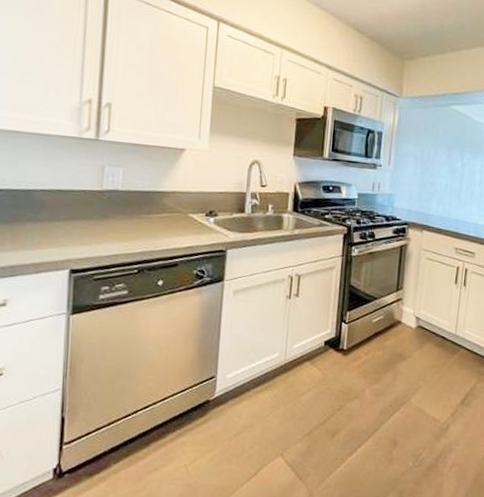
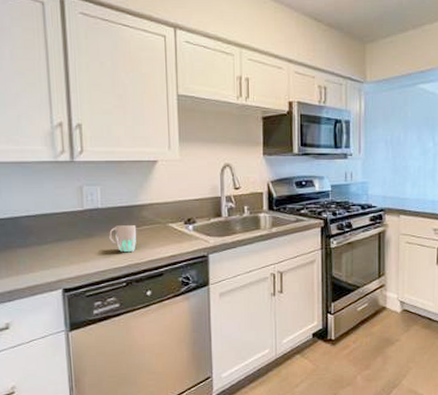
mug: none [126,210,156,239] -> present [109,225,137,253]

